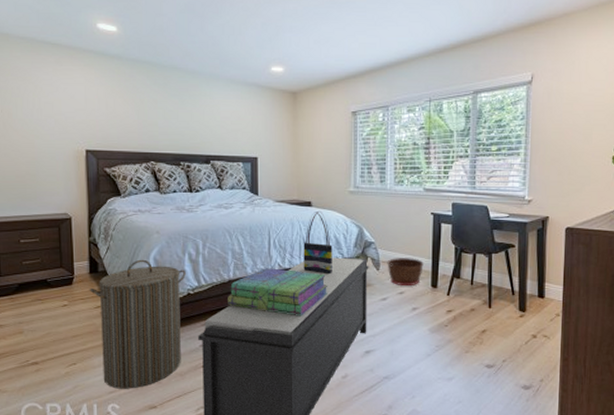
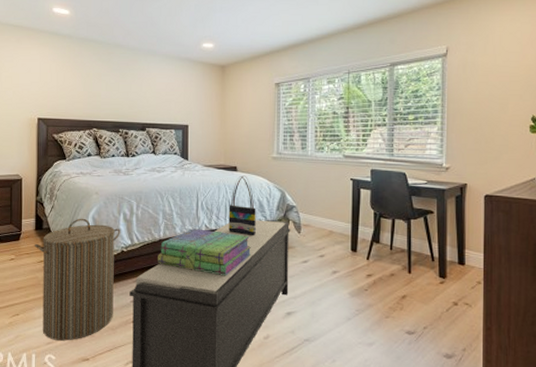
basket: present [387,258,424,287] -> none [308,221,343,250]

